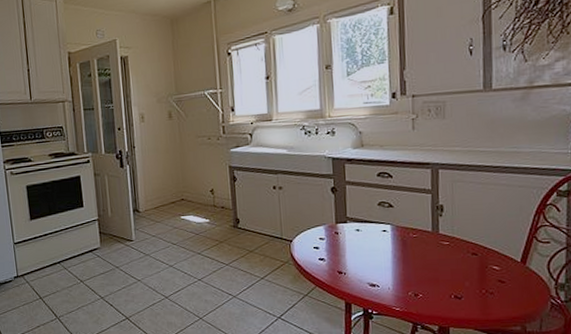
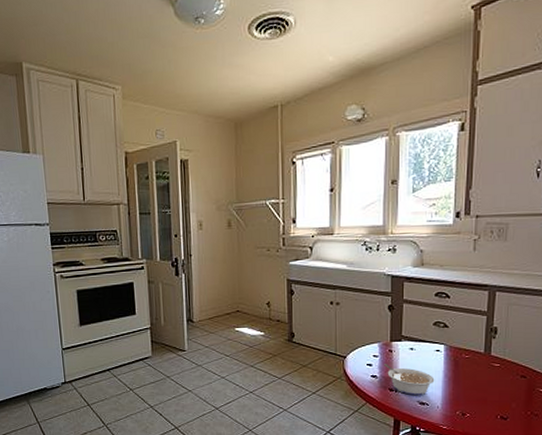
legume: none [331,246,384,278] -> present [384,364,435,396]

